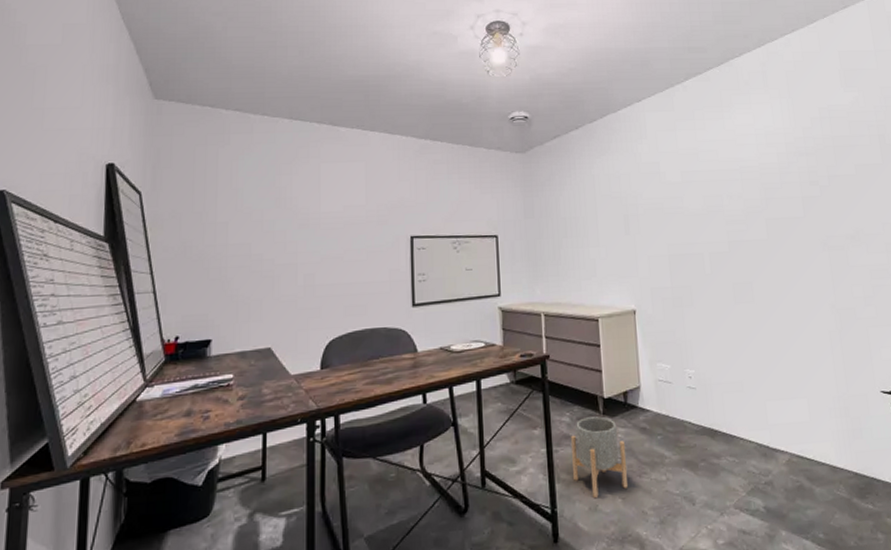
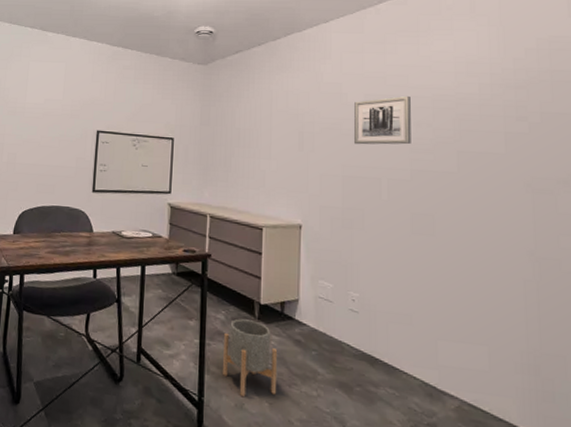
wall art: none [672,169,726,222] -> present [354,95,411,145]

